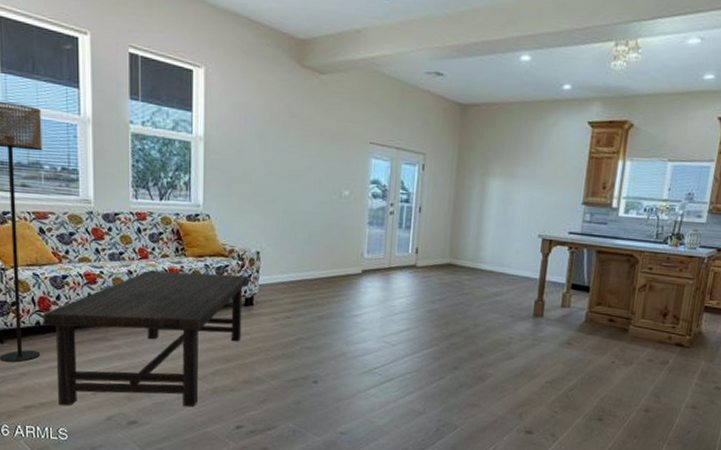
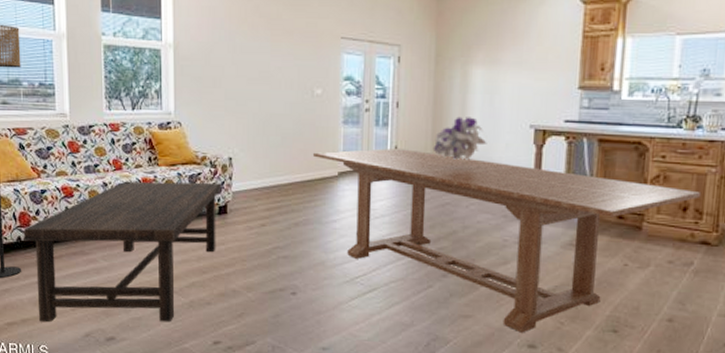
dining table: none [338,249,680,420] -> present [312,148,702,333]
bouquet: none [450,224,500,265] -> present [433,117,488,161]

